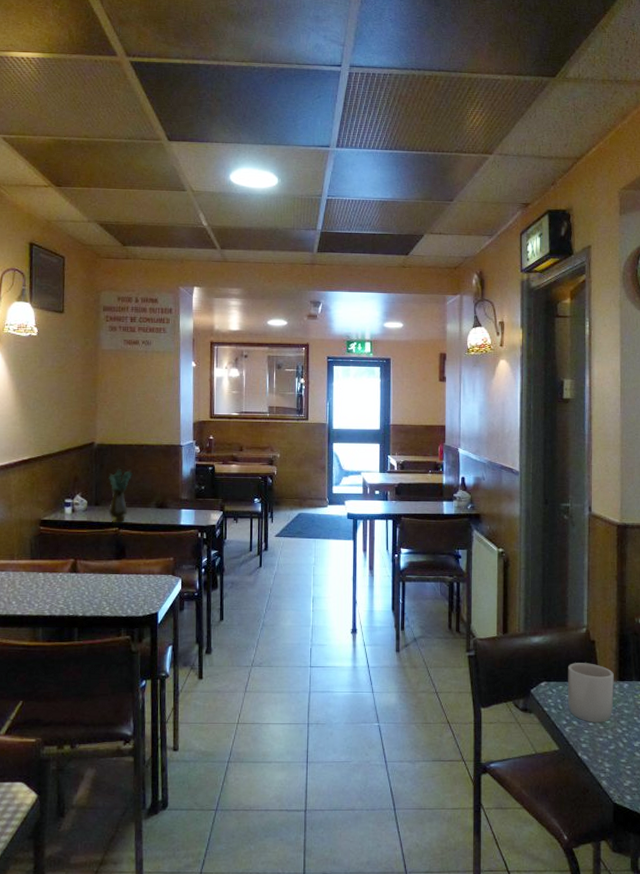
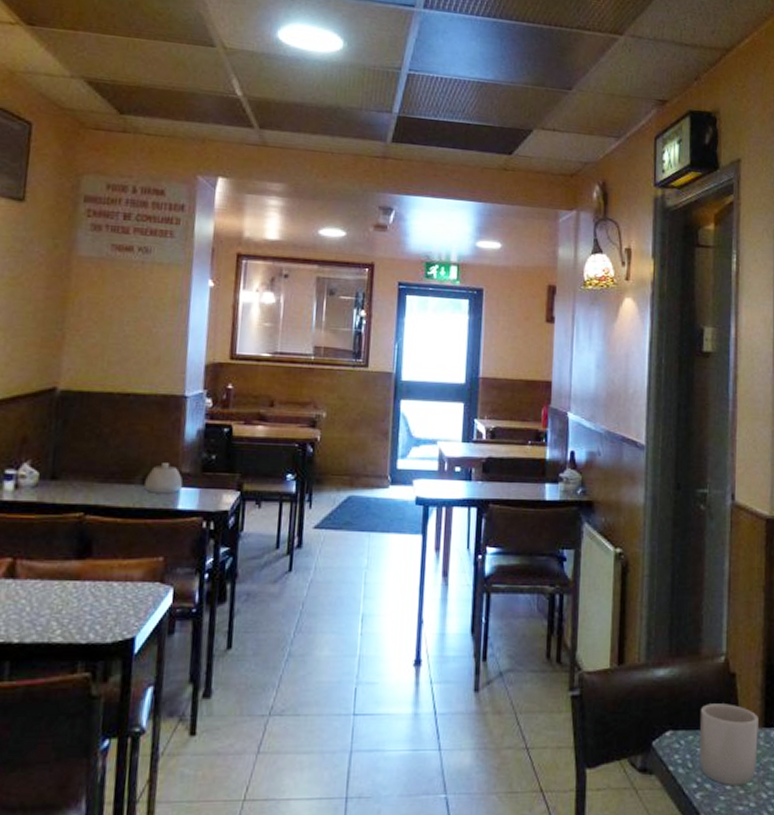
vase: present [109,467,133,522] -> none [70,424,111,504]
sugar bowl: none [156,491,184,514] -> present [143,461,184,494]

